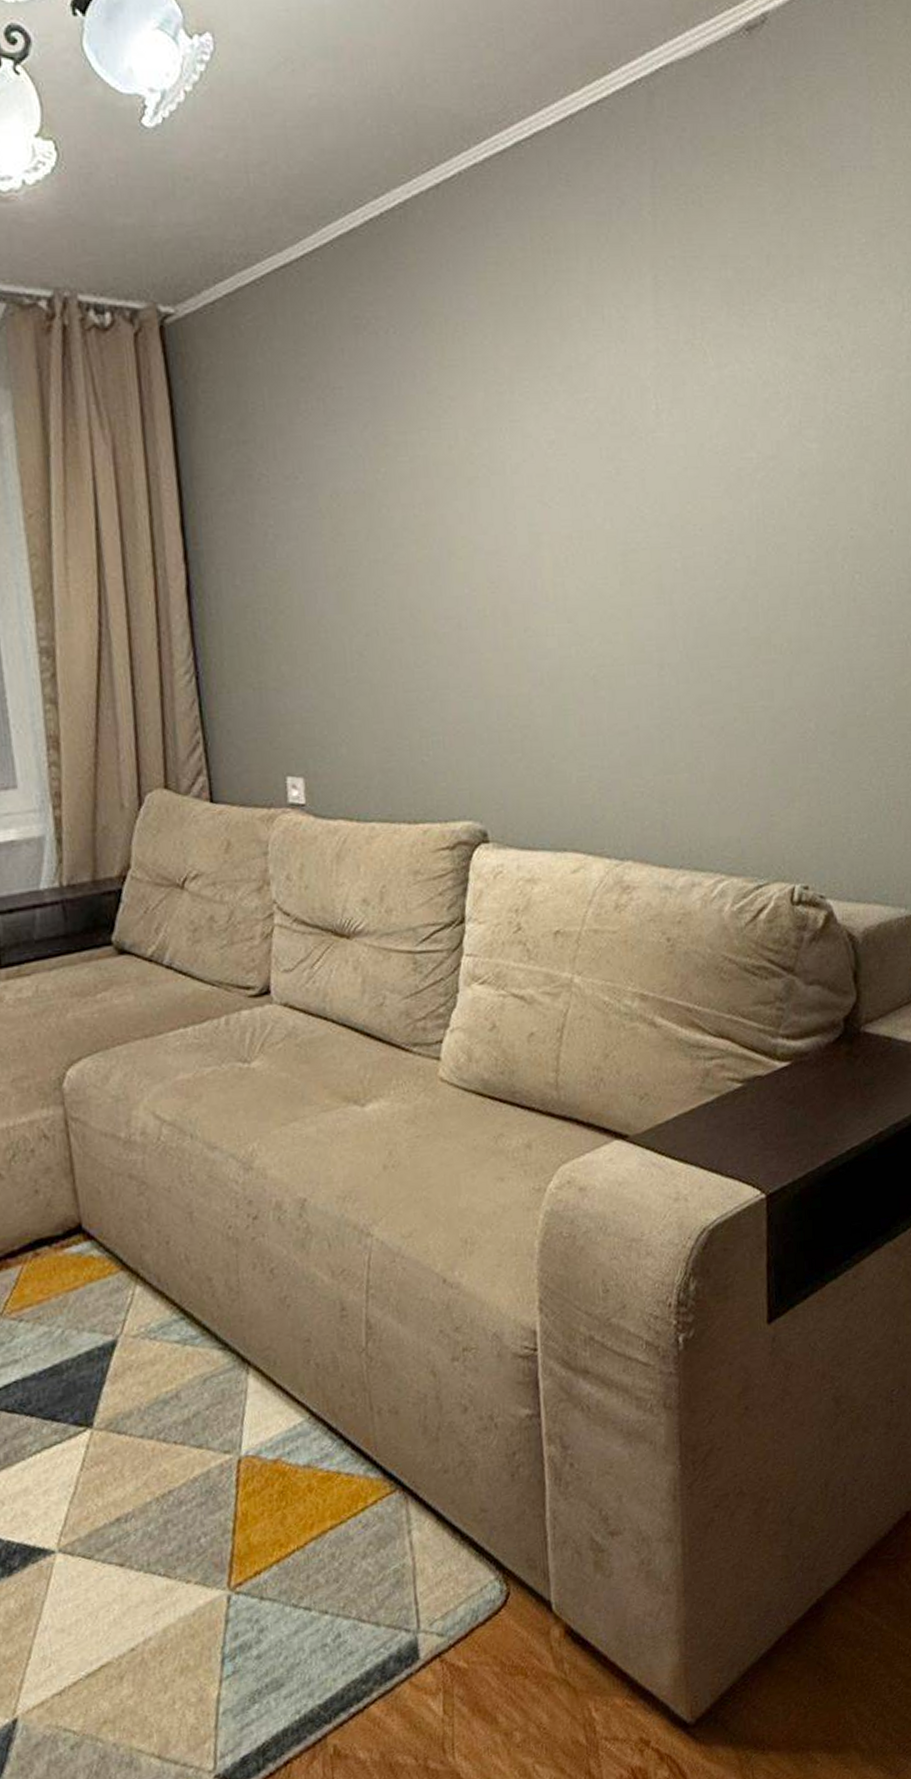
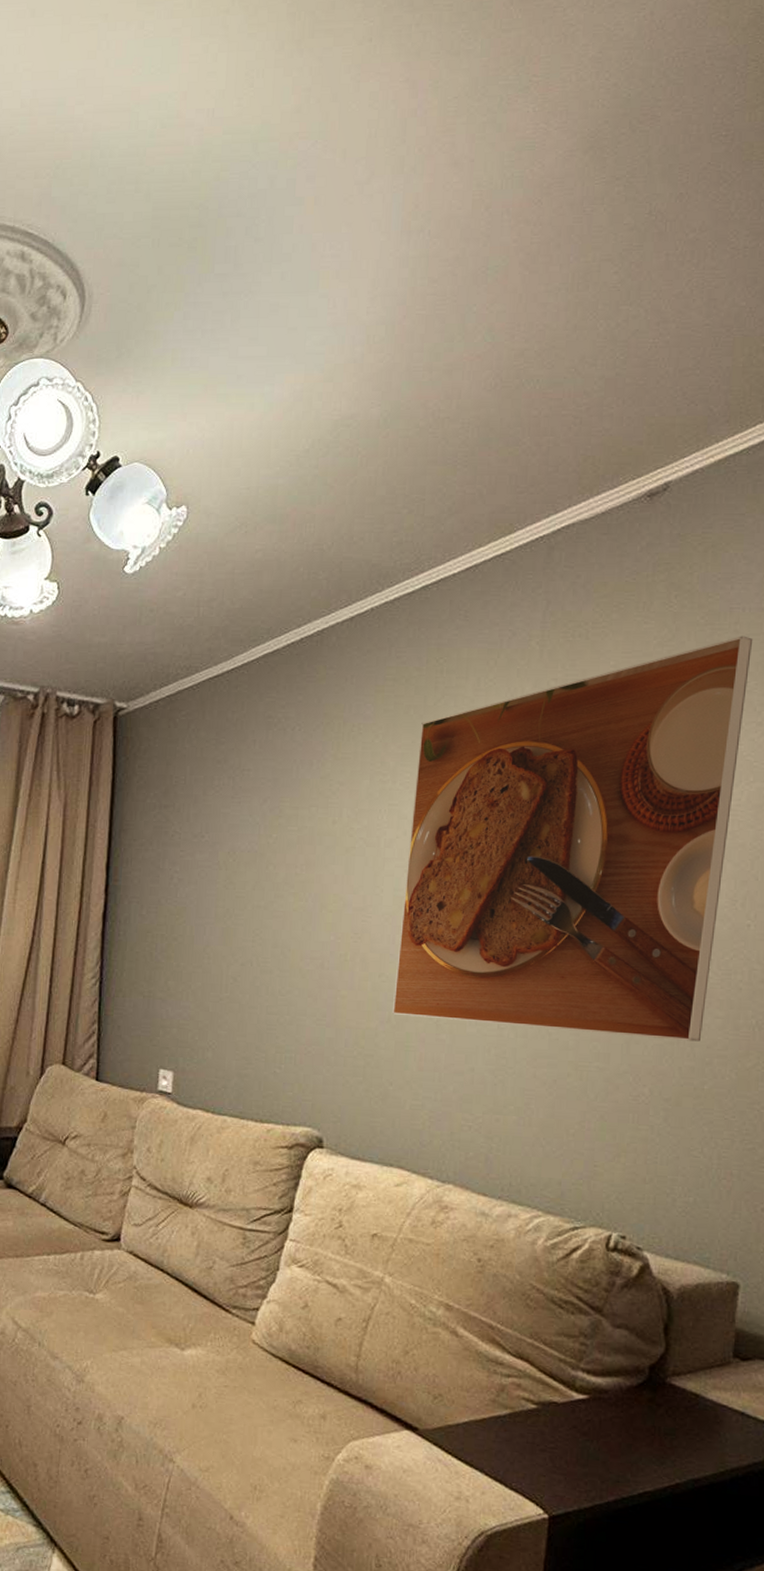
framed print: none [534,199,867,675] -> present [393,636,753,1042]

